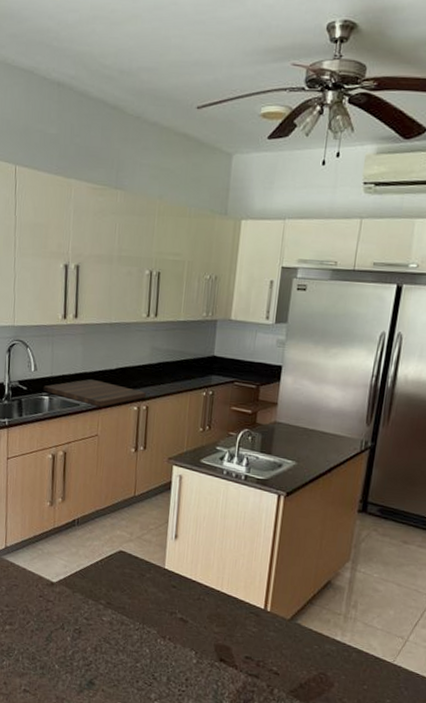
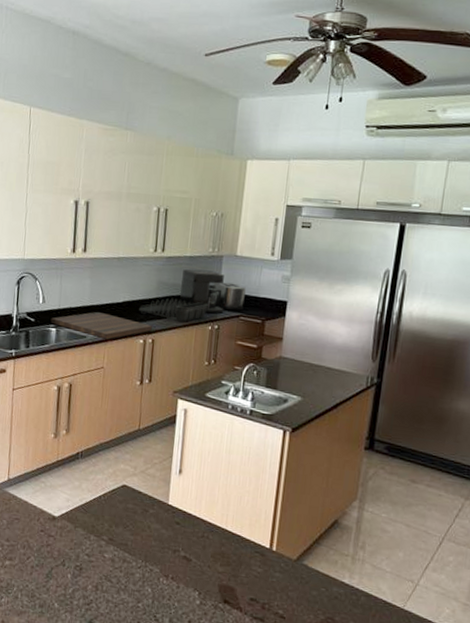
dish rack: none [132,364,203,388] -> present [139,298,208,322]
coffee maker: none [173,333,219,380] -> present [179,268,224,314]
toaster: none [207,347,242,376] -> present [213,282,247,311]

